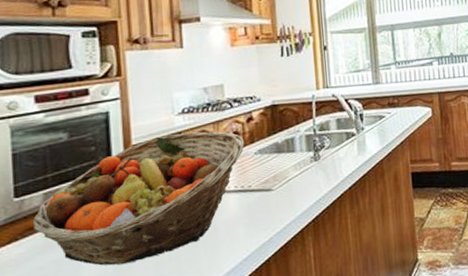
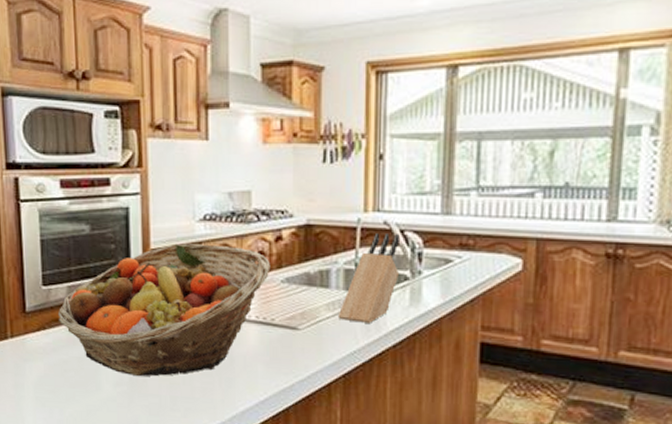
knife block: none [303,103,347,176] -> present [337,233,399,323]

